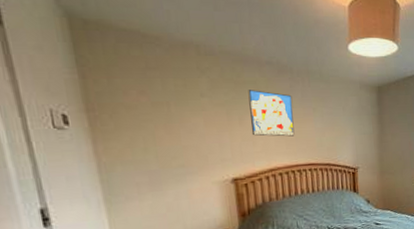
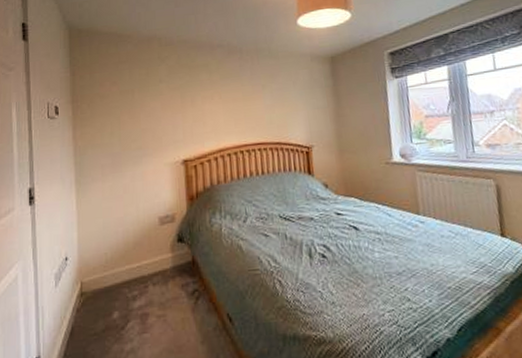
wall art: present [248,90,295,137] -> none [200,72,244,116]

